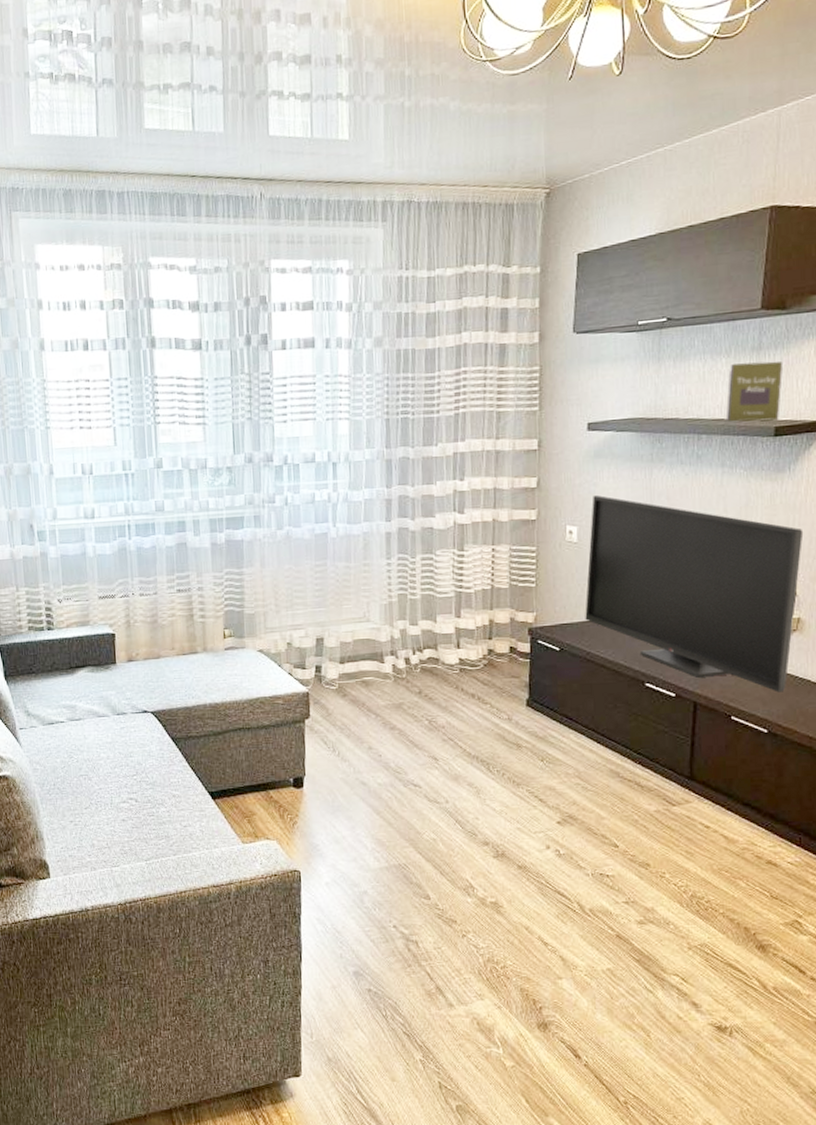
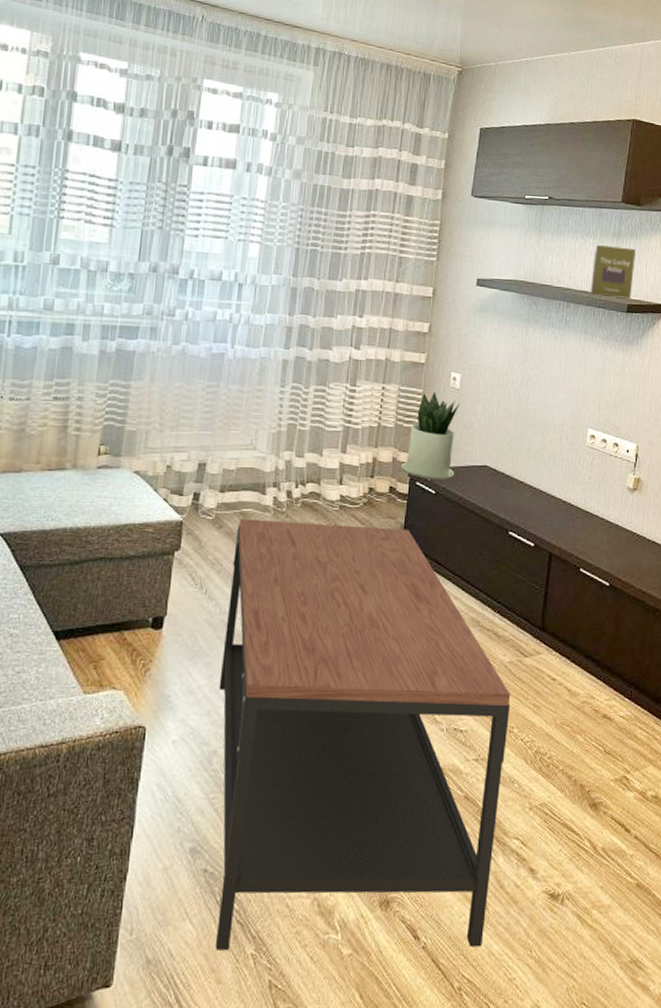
coffee table: none [360,686,660,1069] -> present [216,519,511,950]
planter: none [520,548,580,638] -> present [401,392,460,481]
television: present [585,494,804,693] -> none [461,346,646,547]

